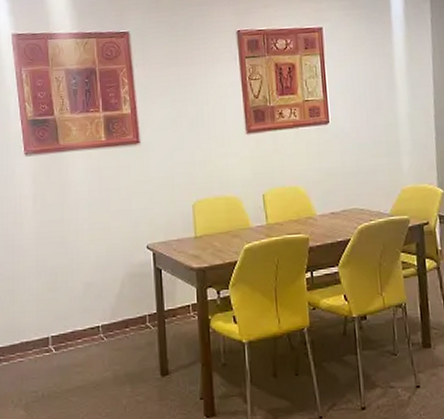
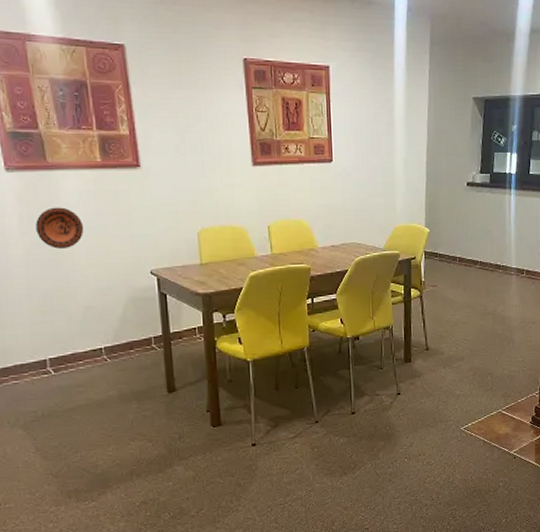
decorative plate: none [47,186,87,226] -> present [35,207,83,249]

